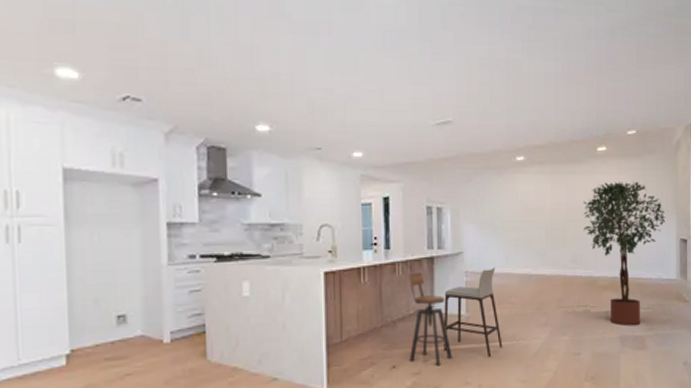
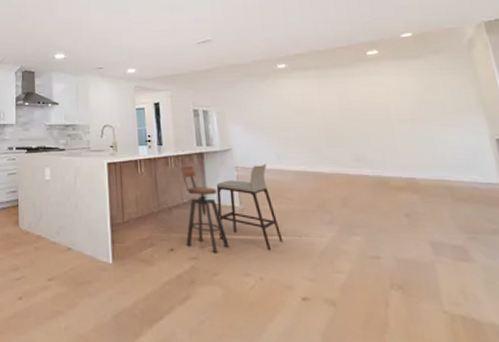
potted tree: present [583,182,666,327] -> none [358,82,471,233]

